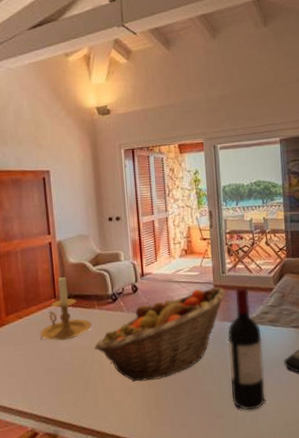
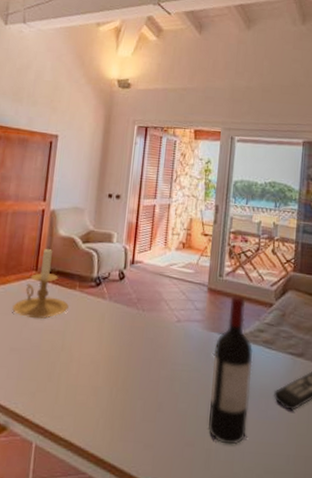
fruit basket: present [93,286,226,382] -> none [65,289,221,385]

